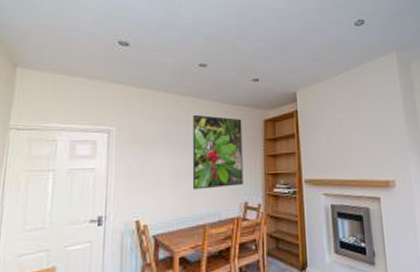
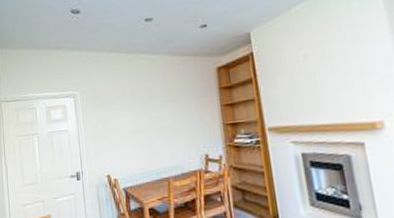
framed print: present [192,114,243,190] -> none [145,69,202,145]

